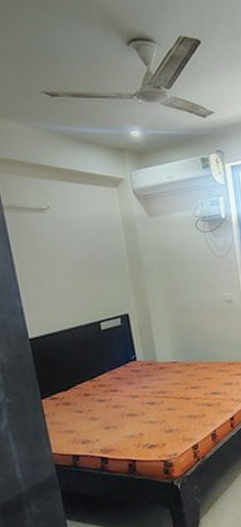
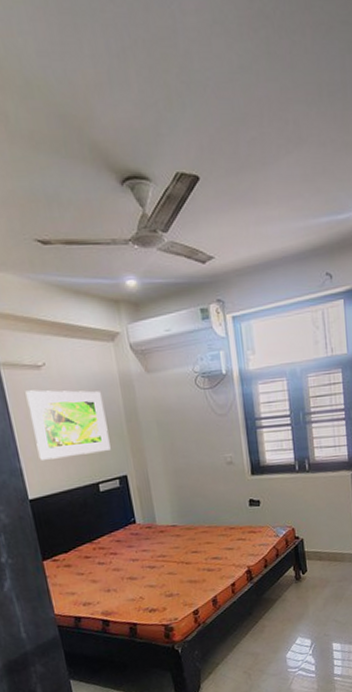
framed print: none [29,232,113,300] -> present [25,390,111,460]

